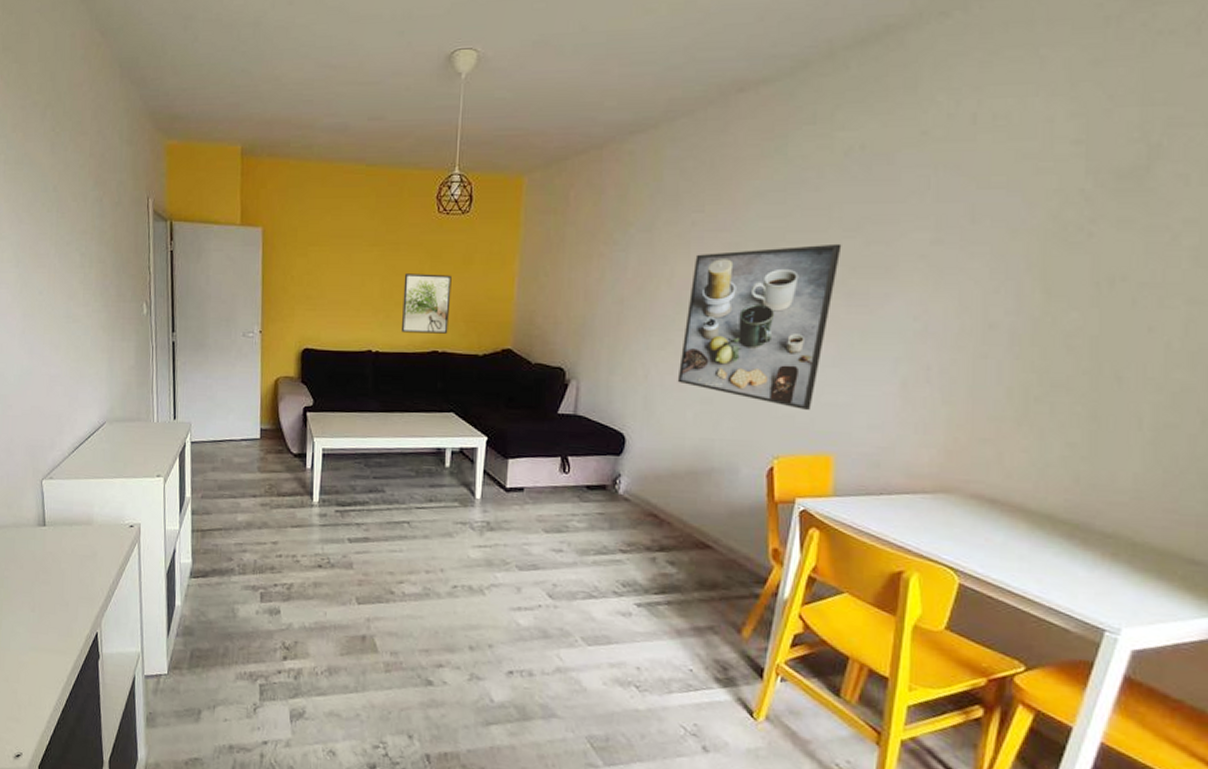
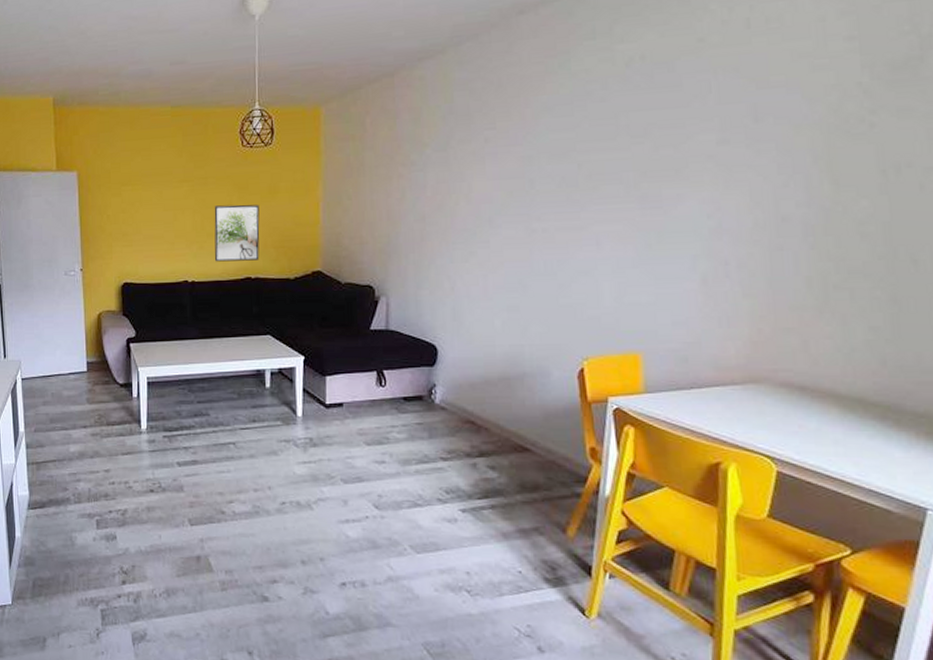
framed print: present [677,243,842,410] -> none [483,150,632,311]

